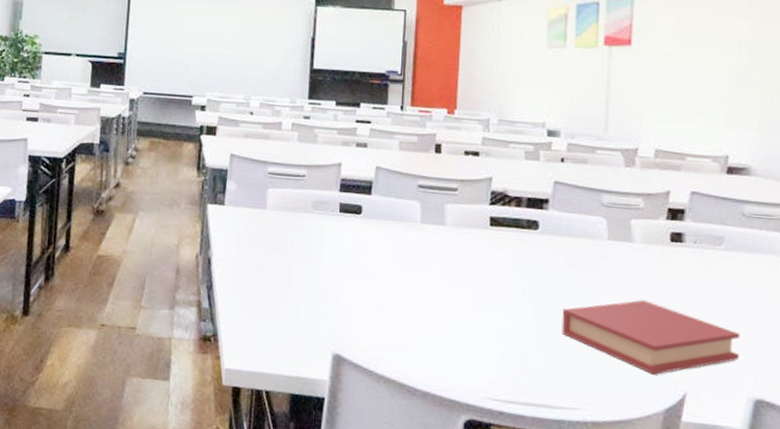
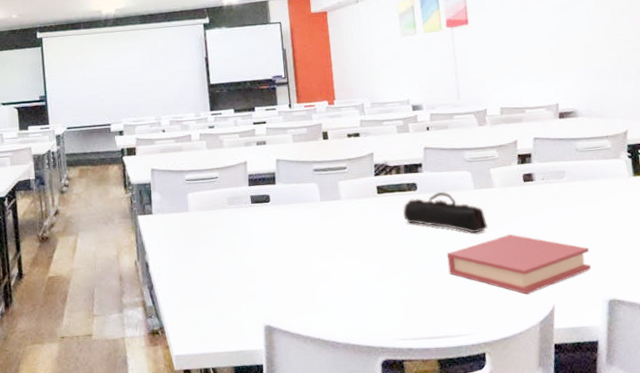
pencil case: none [517,236,618,292] -> present [403,192,488,233]

